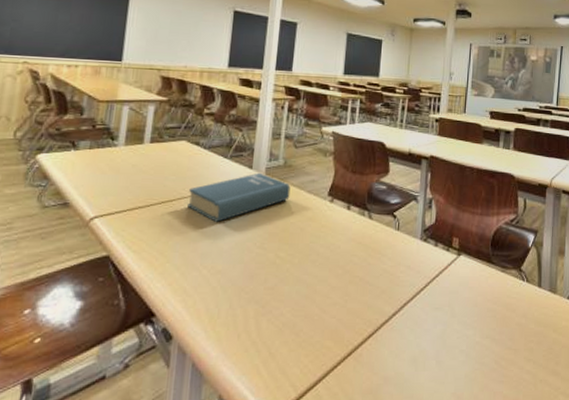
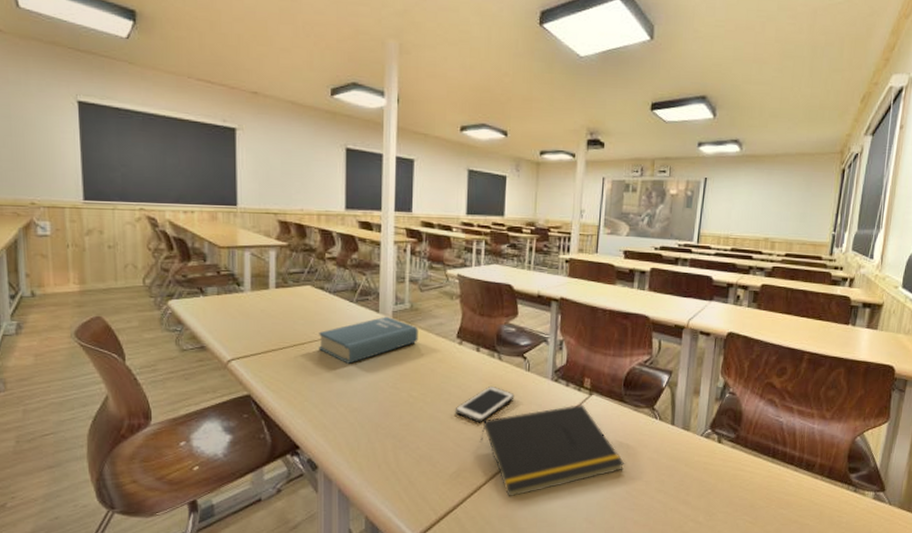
cell phone: none [322,245,384,286] -> present [455,385,515,423]
notepad: none [346,266,493,370] -> present [479,405,625,497]

